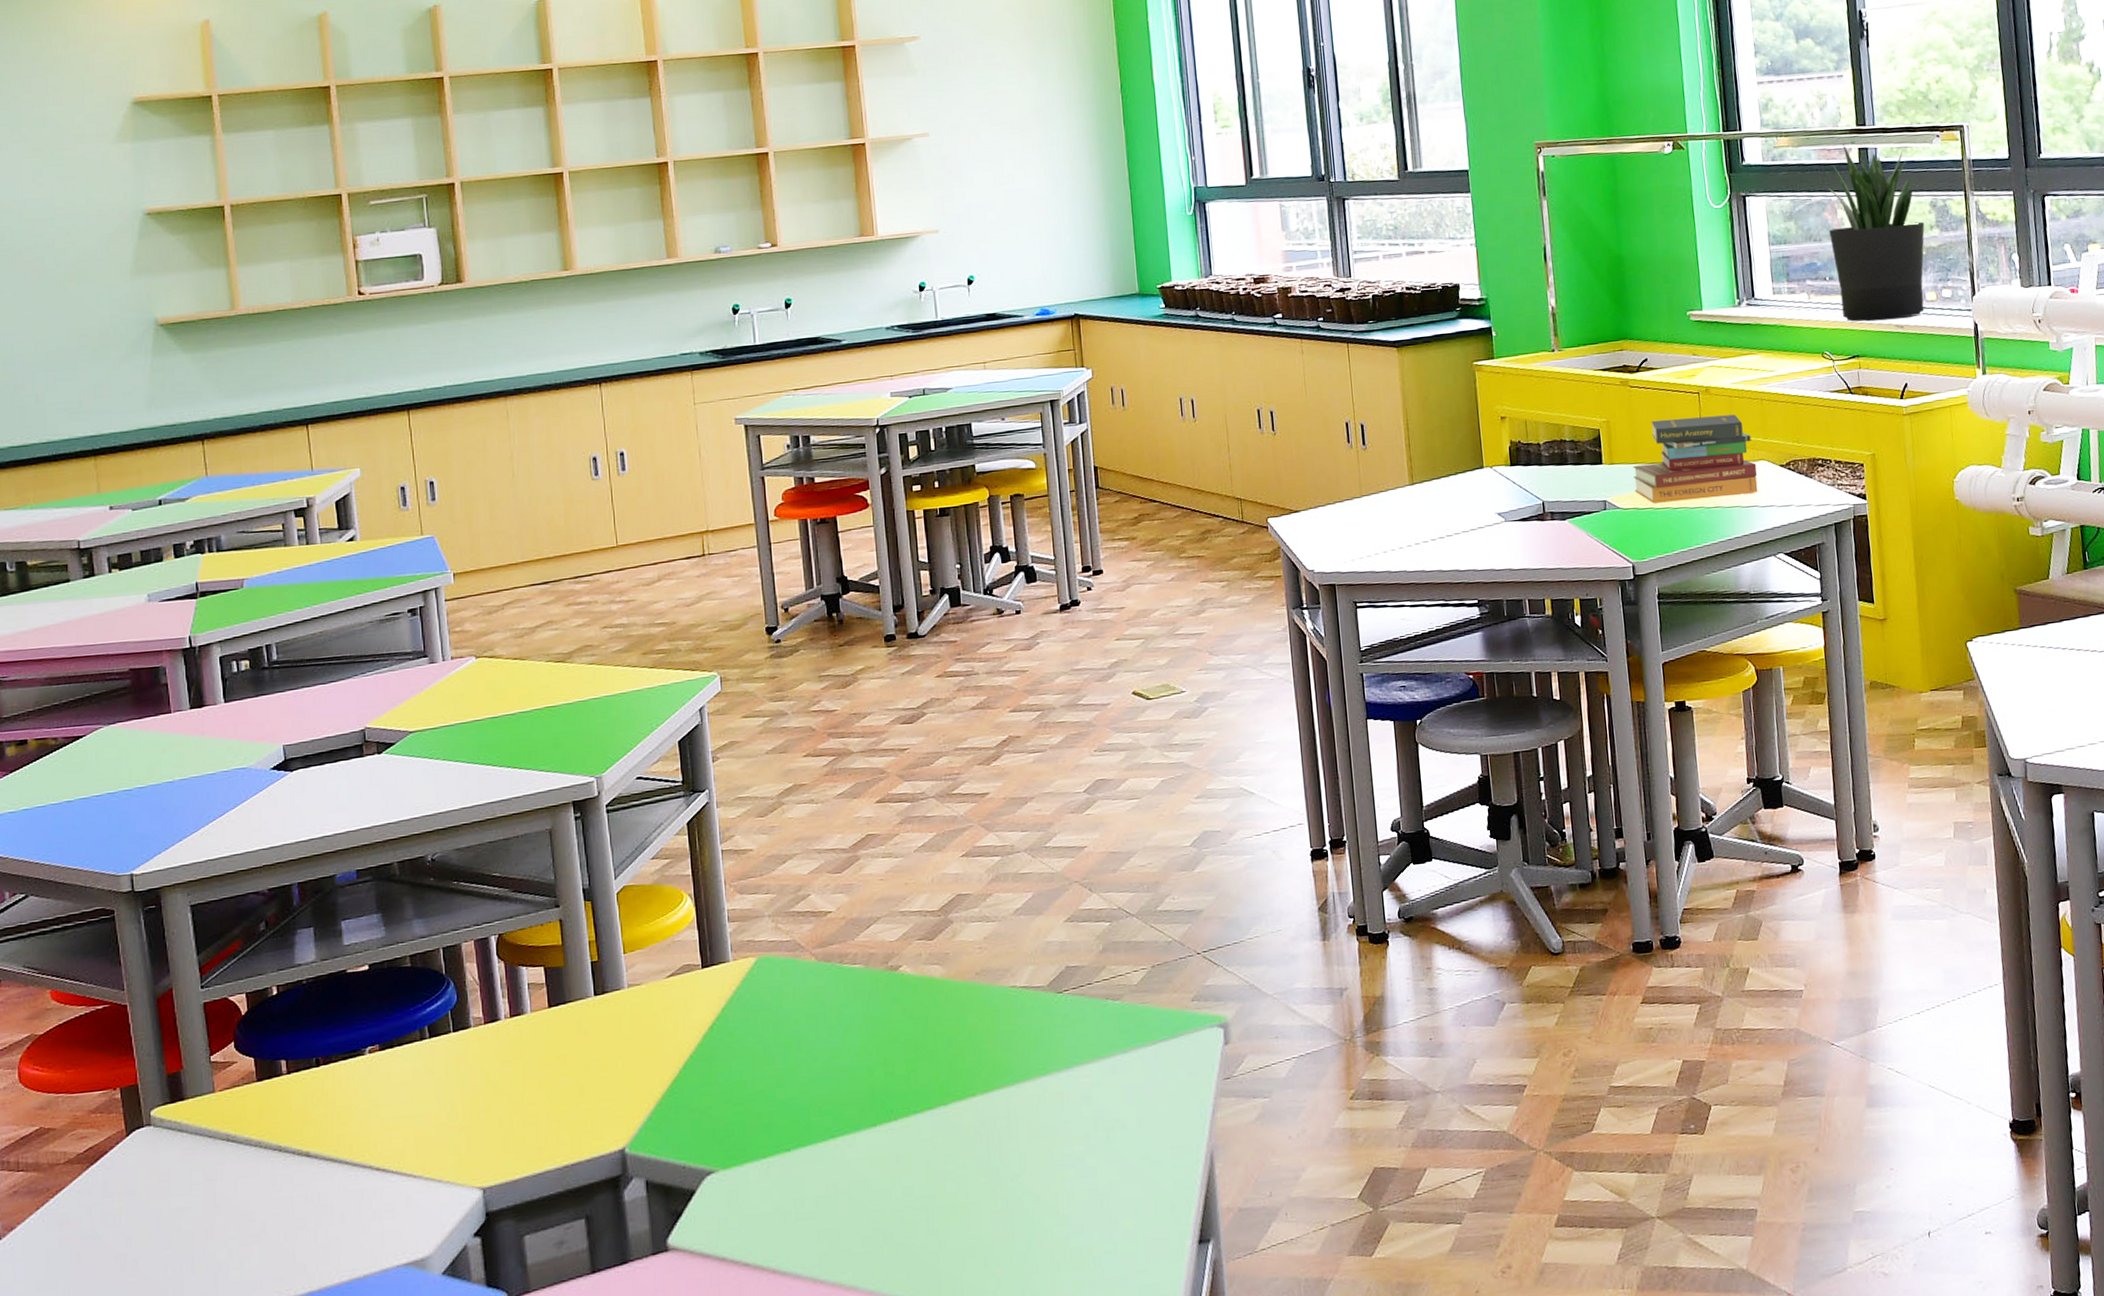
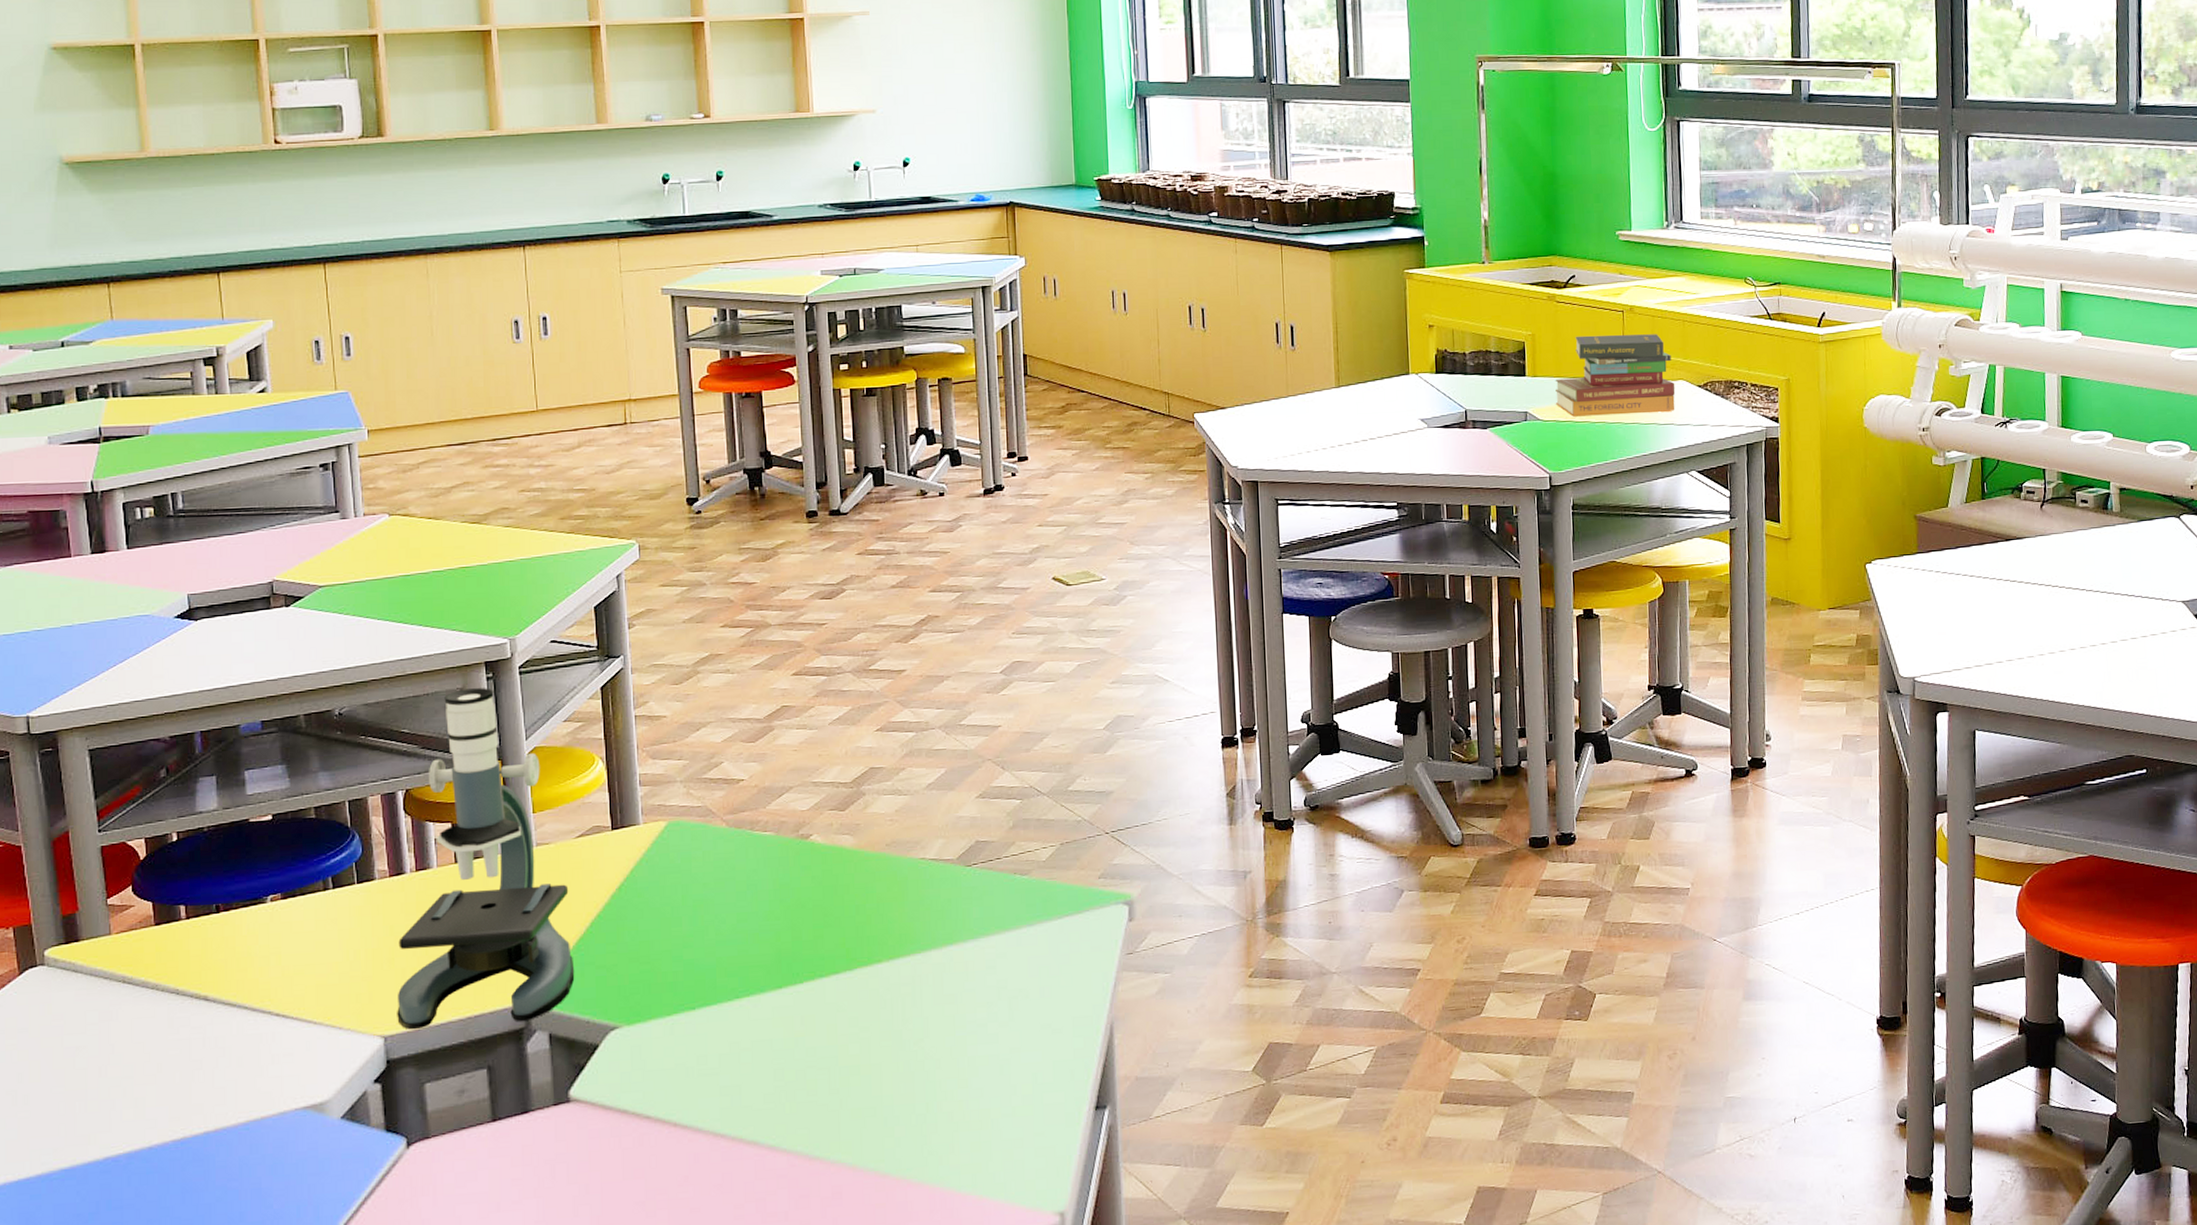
microscope: none [495,828,670,1181] -> present [397,688,575,1030]
planter: present [1828,144,1925,321] -> none [1759,75,1852,250]

